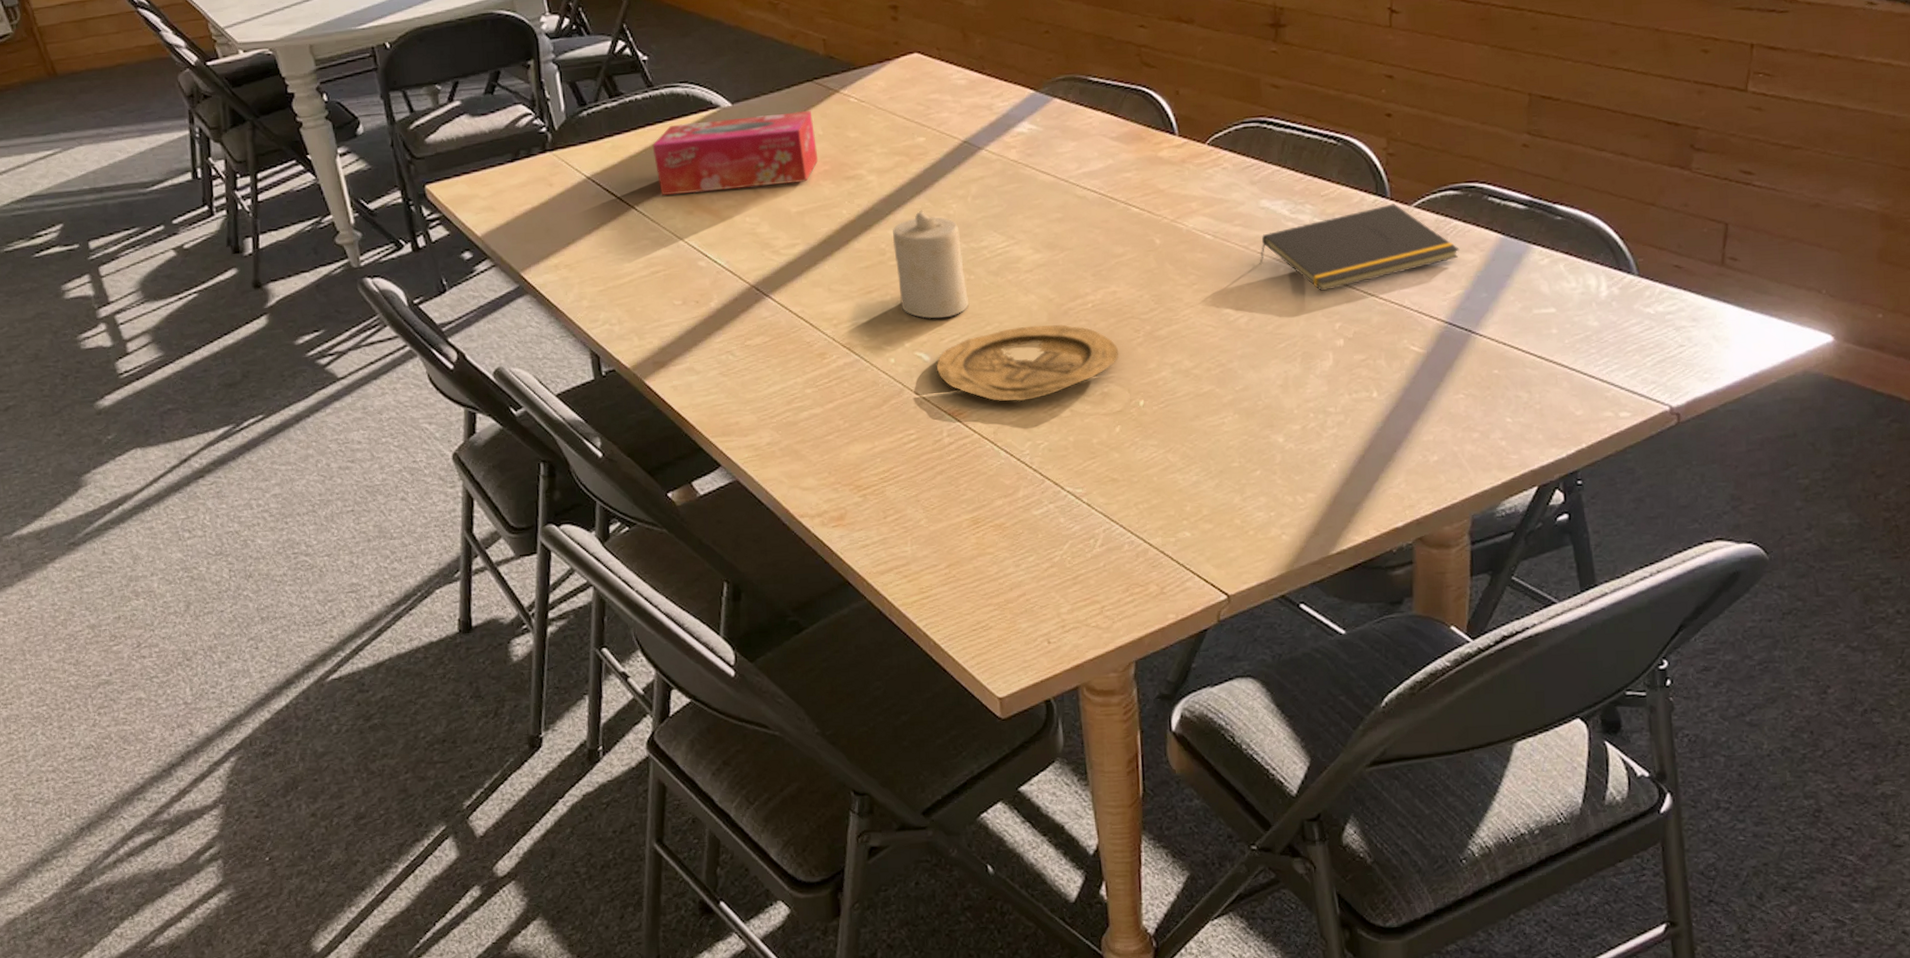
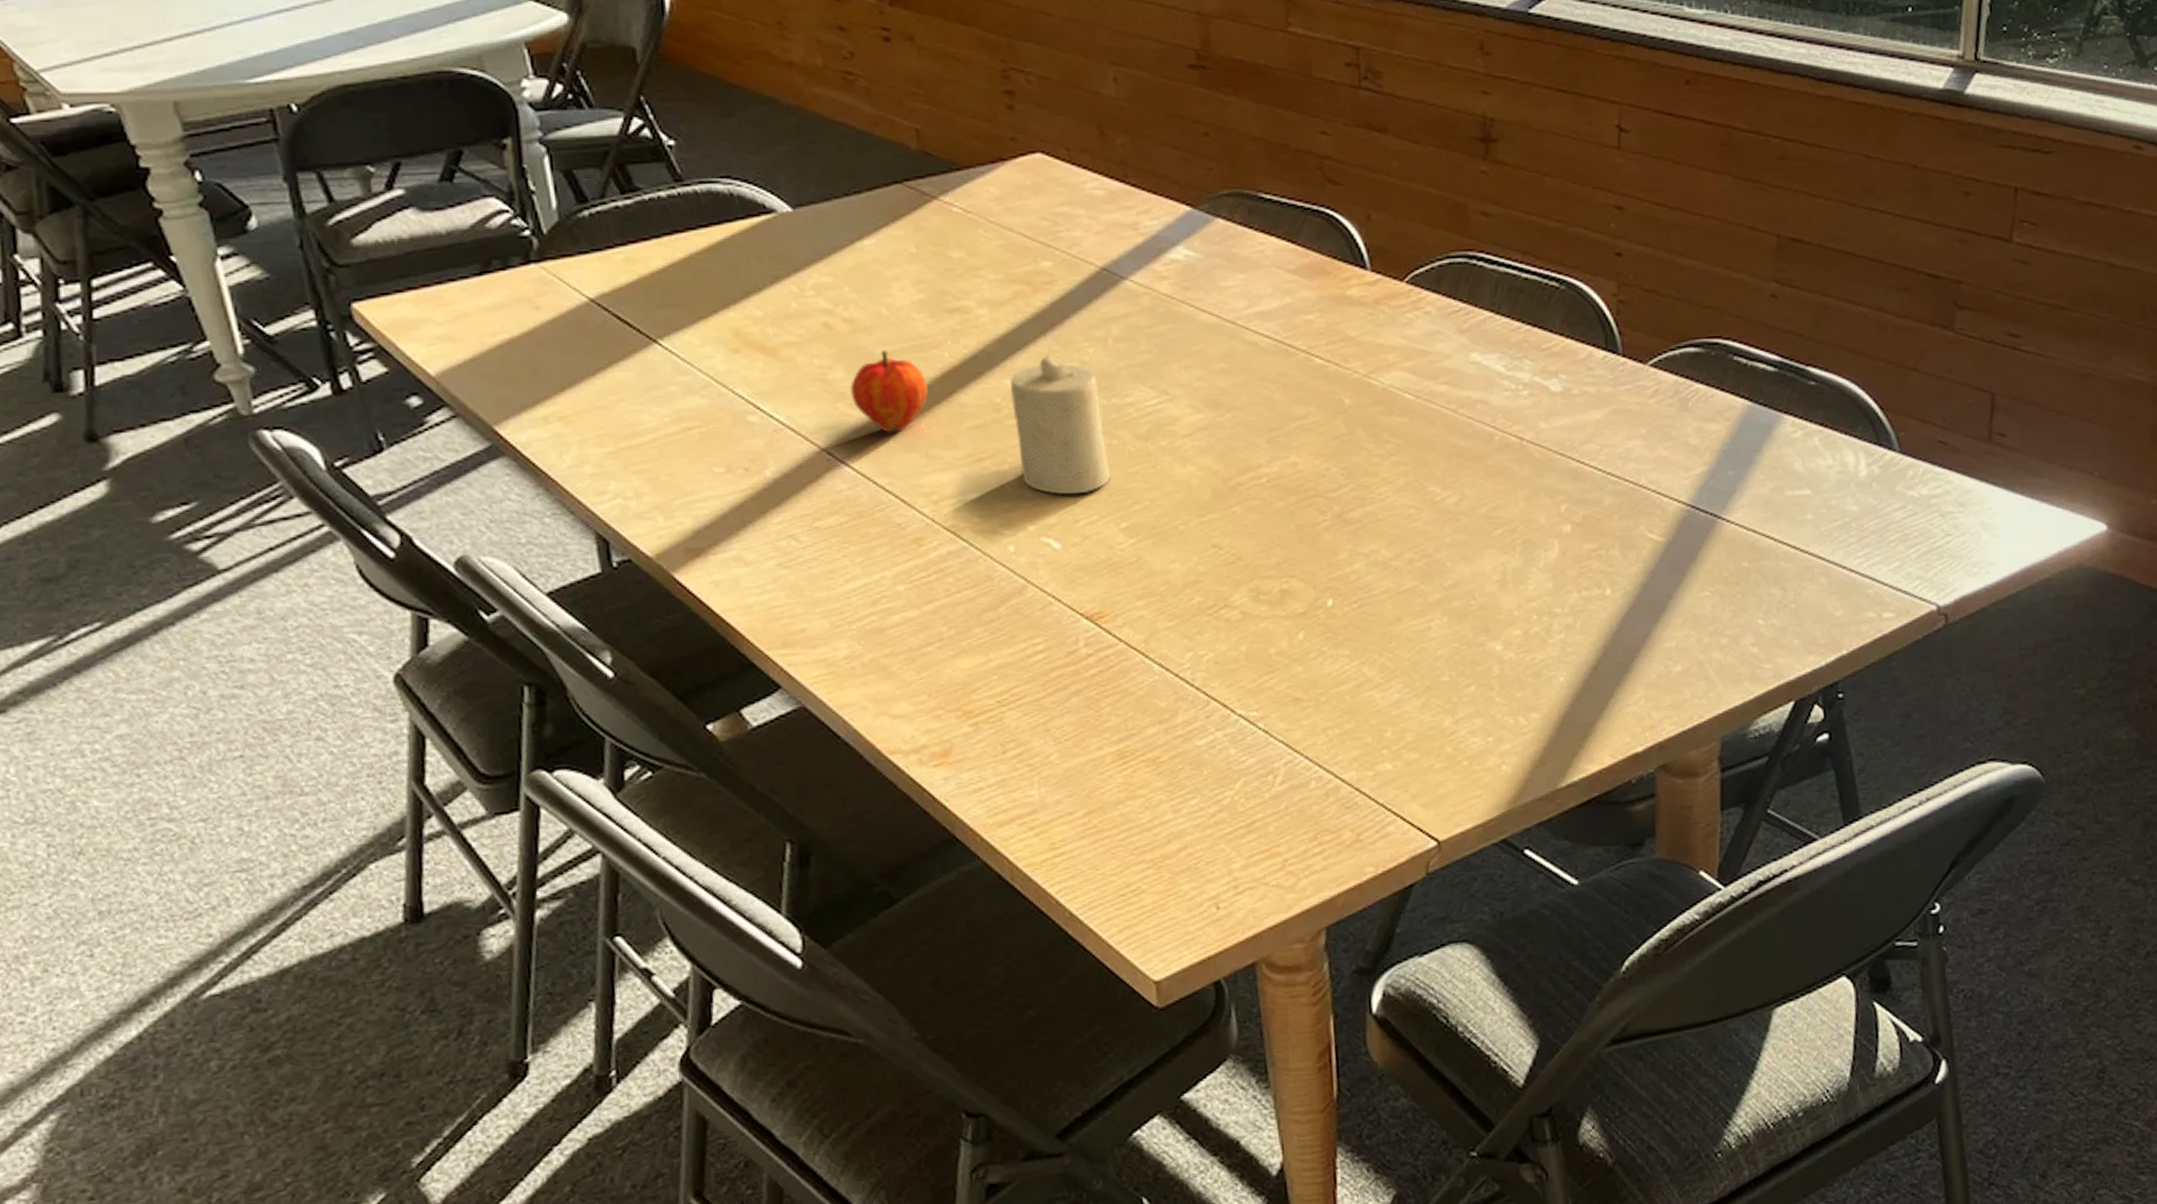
tissue box: present [652,110,819,196] -> none [682,221,911,327]
fruit: none [772,209,831,273] -> present [849,349,928,433]
plate: present [936,324,1119,402] -> none [1068,504,1301,602]
notepad: present [1259,204,1460,291] -> none [1470,361,1702,466]

